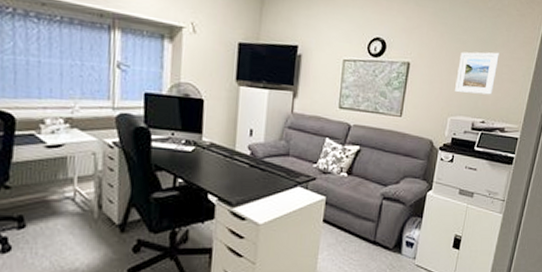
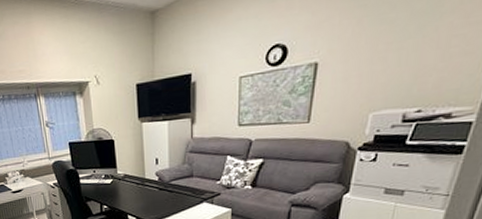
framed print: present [455,52,499,95] -> none [379,21,446,84]

